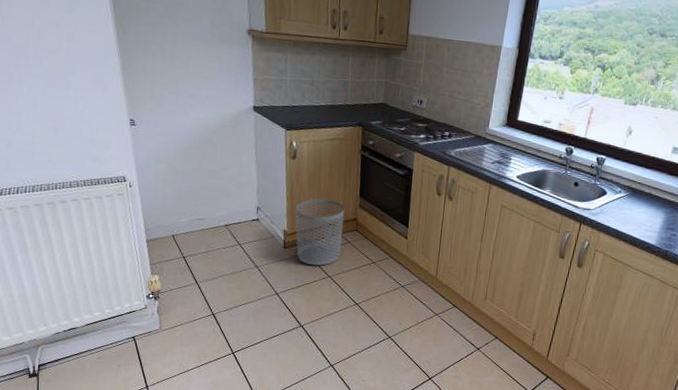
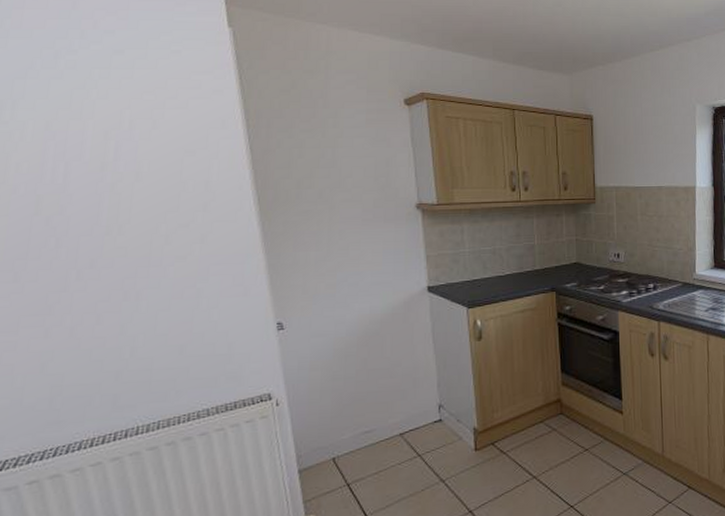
waste bin: present [295,198,345,266] -> none [485,381,546,467]

